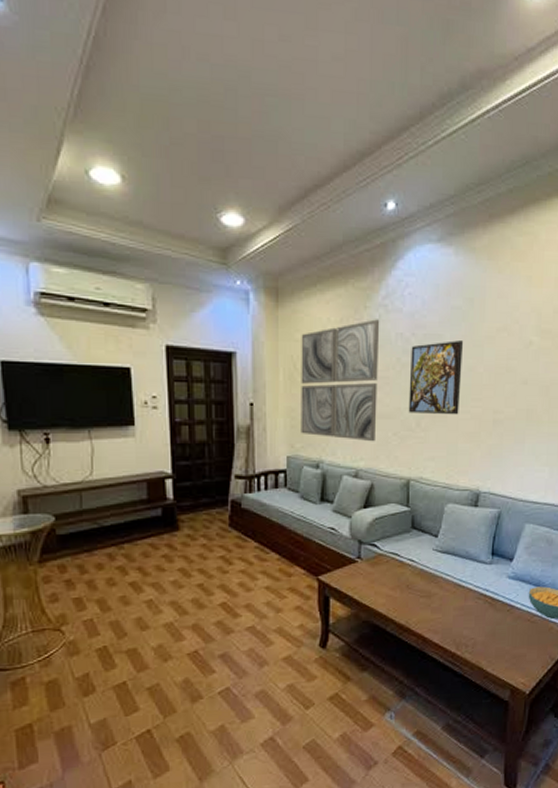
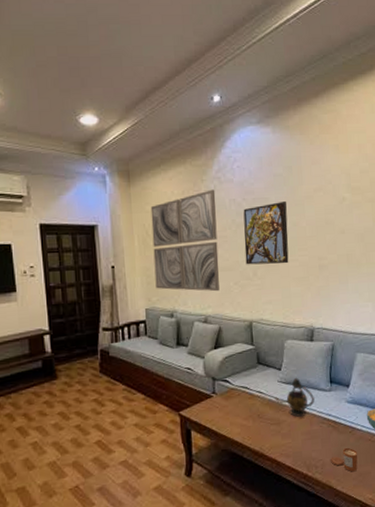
teapot: none [428,546,472,590] -> present [275,377,315,417]
candle: none [483,628,514,654] -> present [331,448,358,472]

